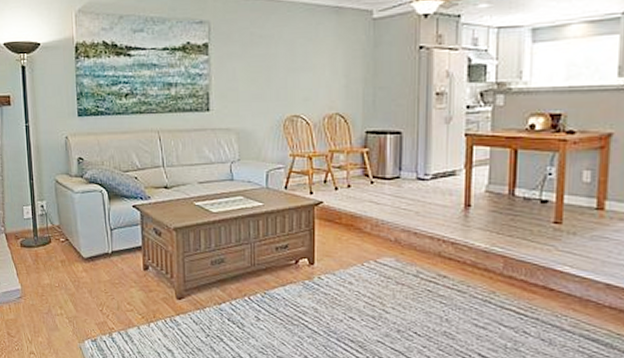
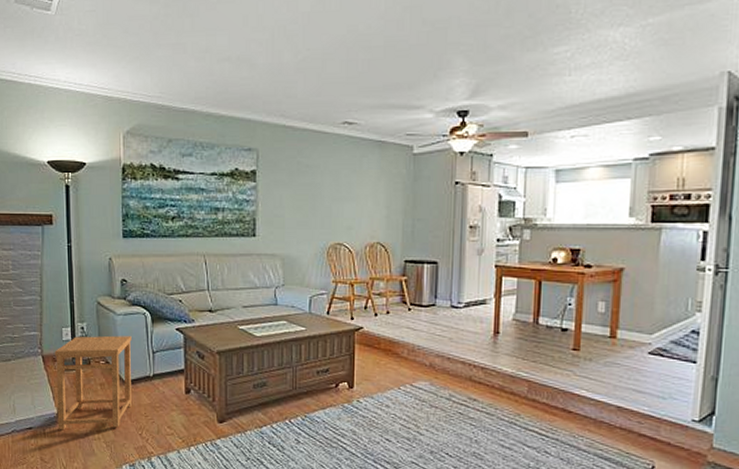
side table: none [16,213,92,306] -> present [54,335,132,431]

